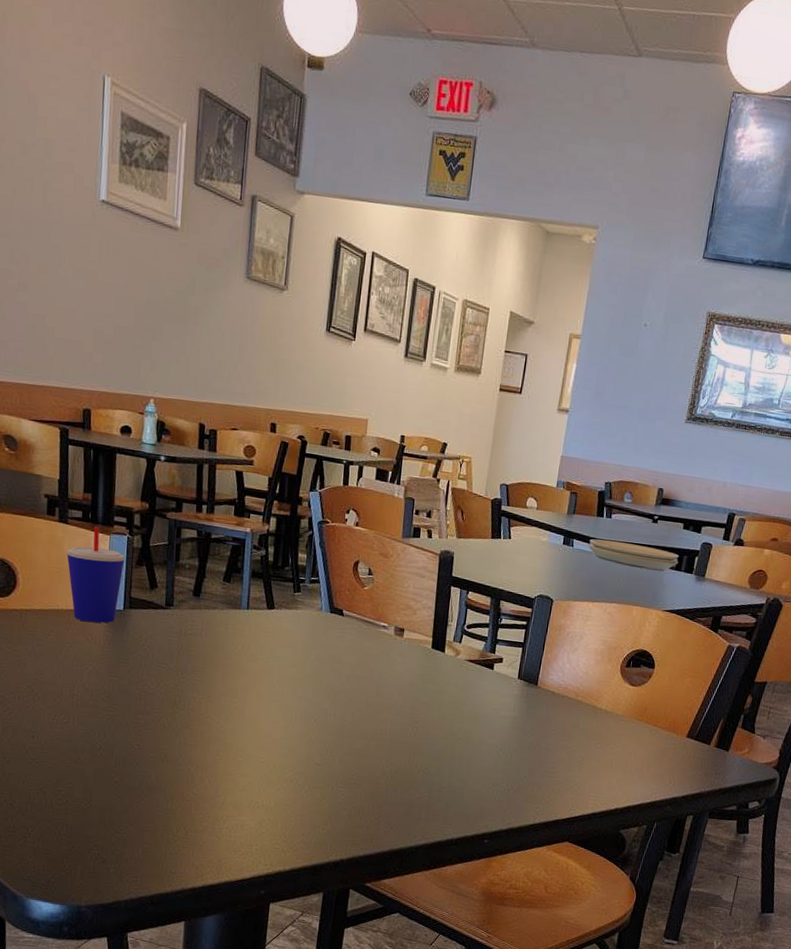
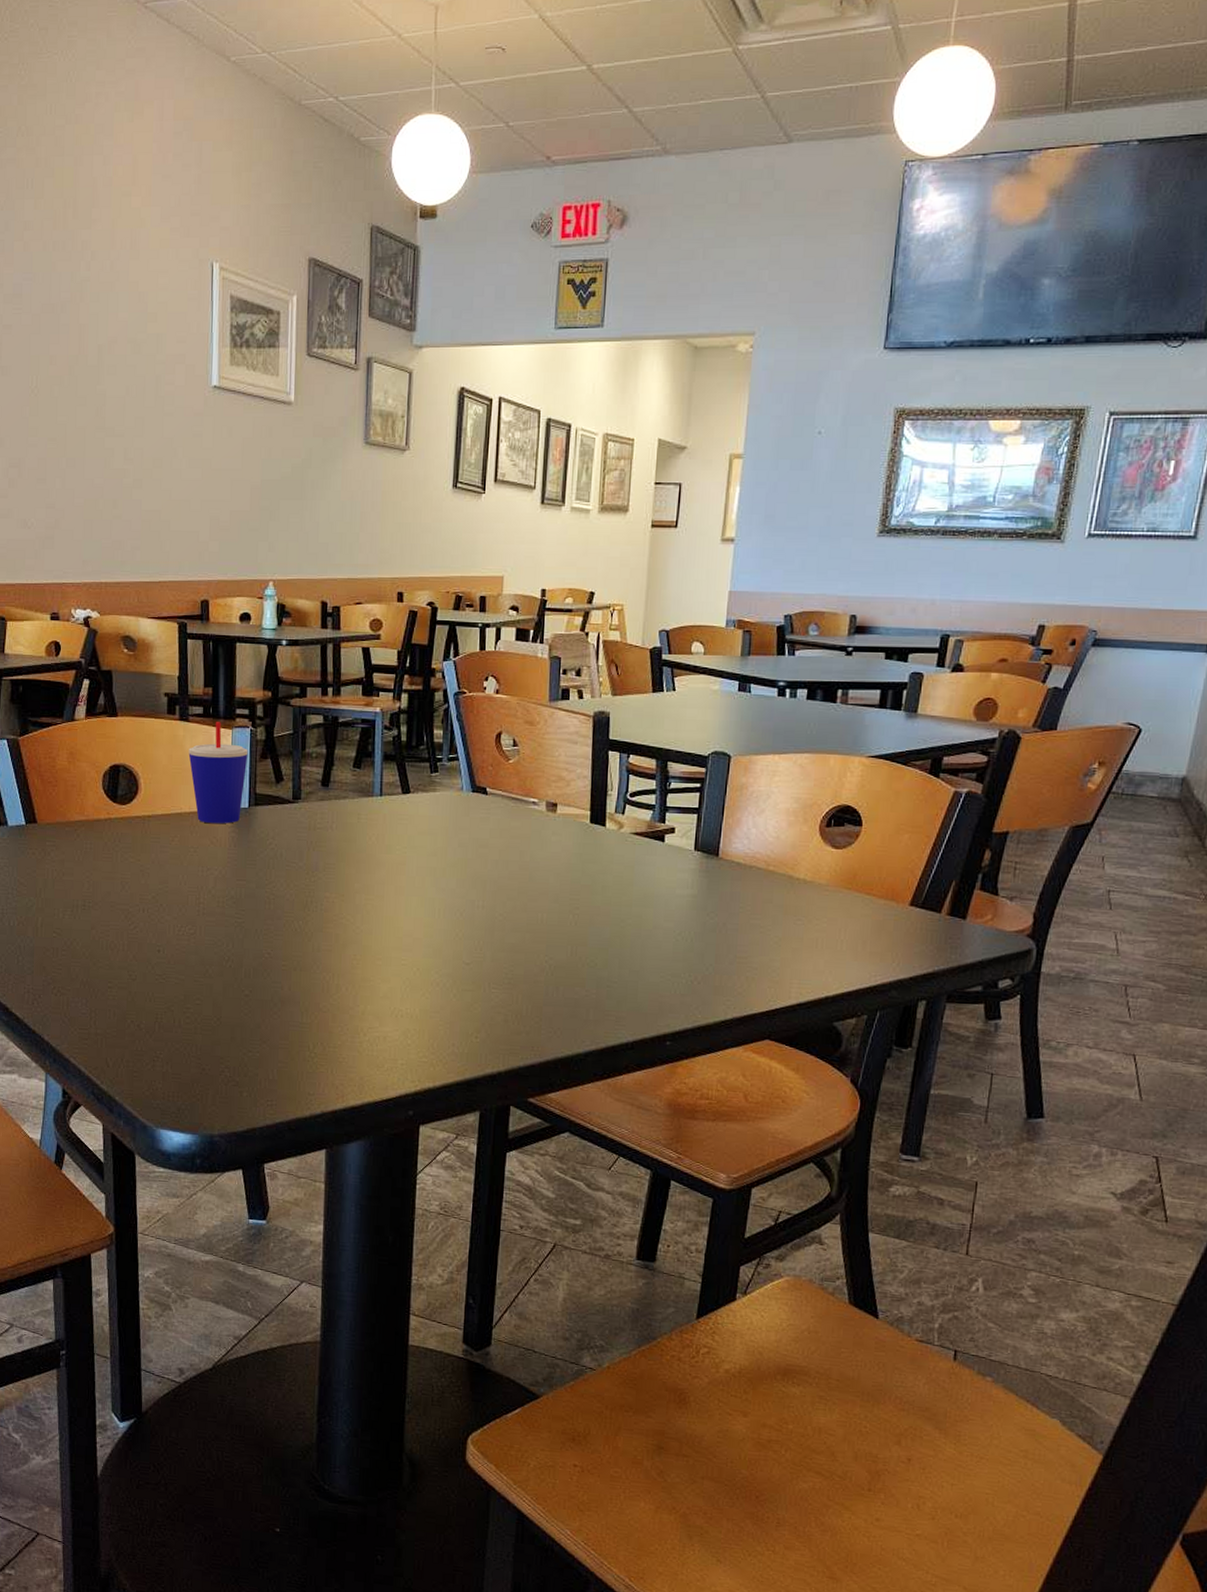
plate: present [588,539,680,571] -> none [769,680,883,711]

